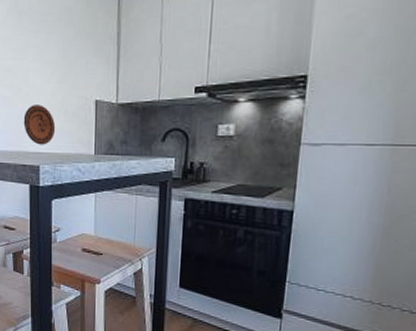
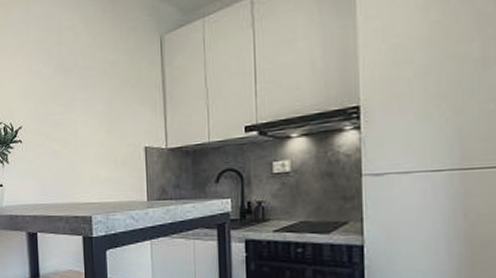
decorative plate: present [23,105,56,145] -> none [73,155,107,196]

